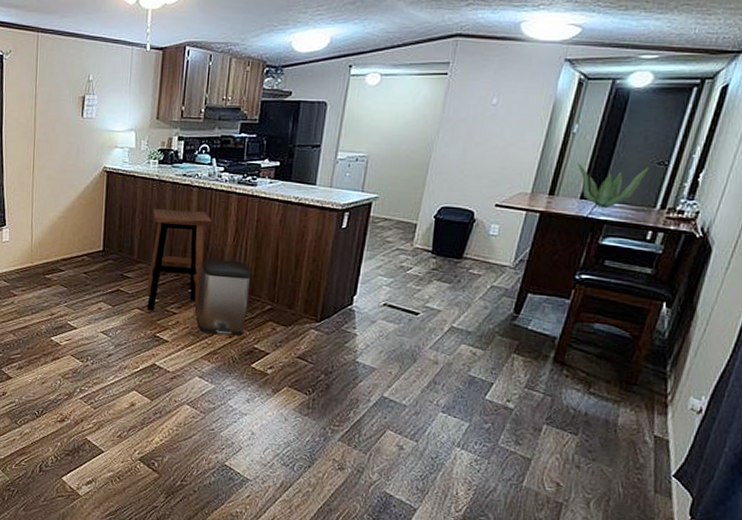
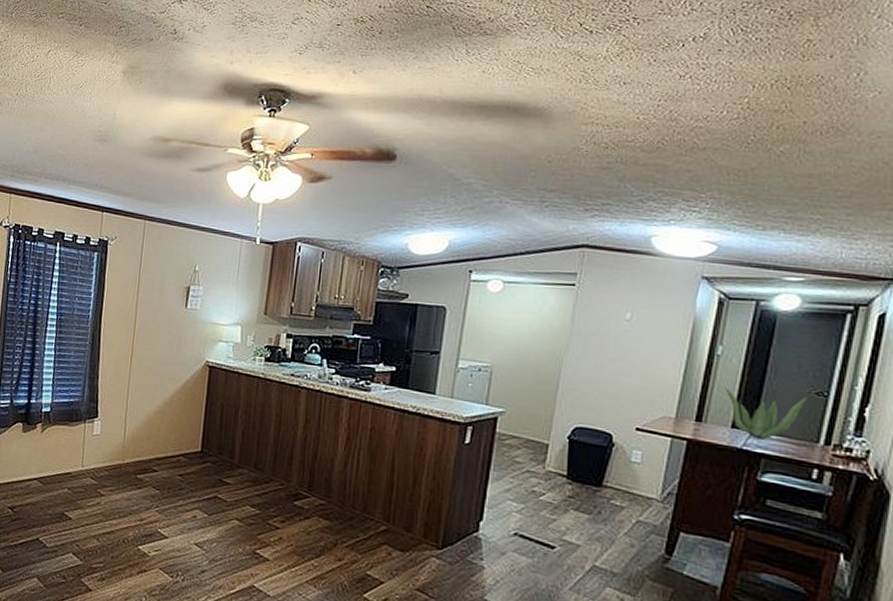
bar stool: present [145,208,213,314] -> none [246,408,322,531]
pedal bin: present [196,258,252,336] -> none [301,468,364,559]

